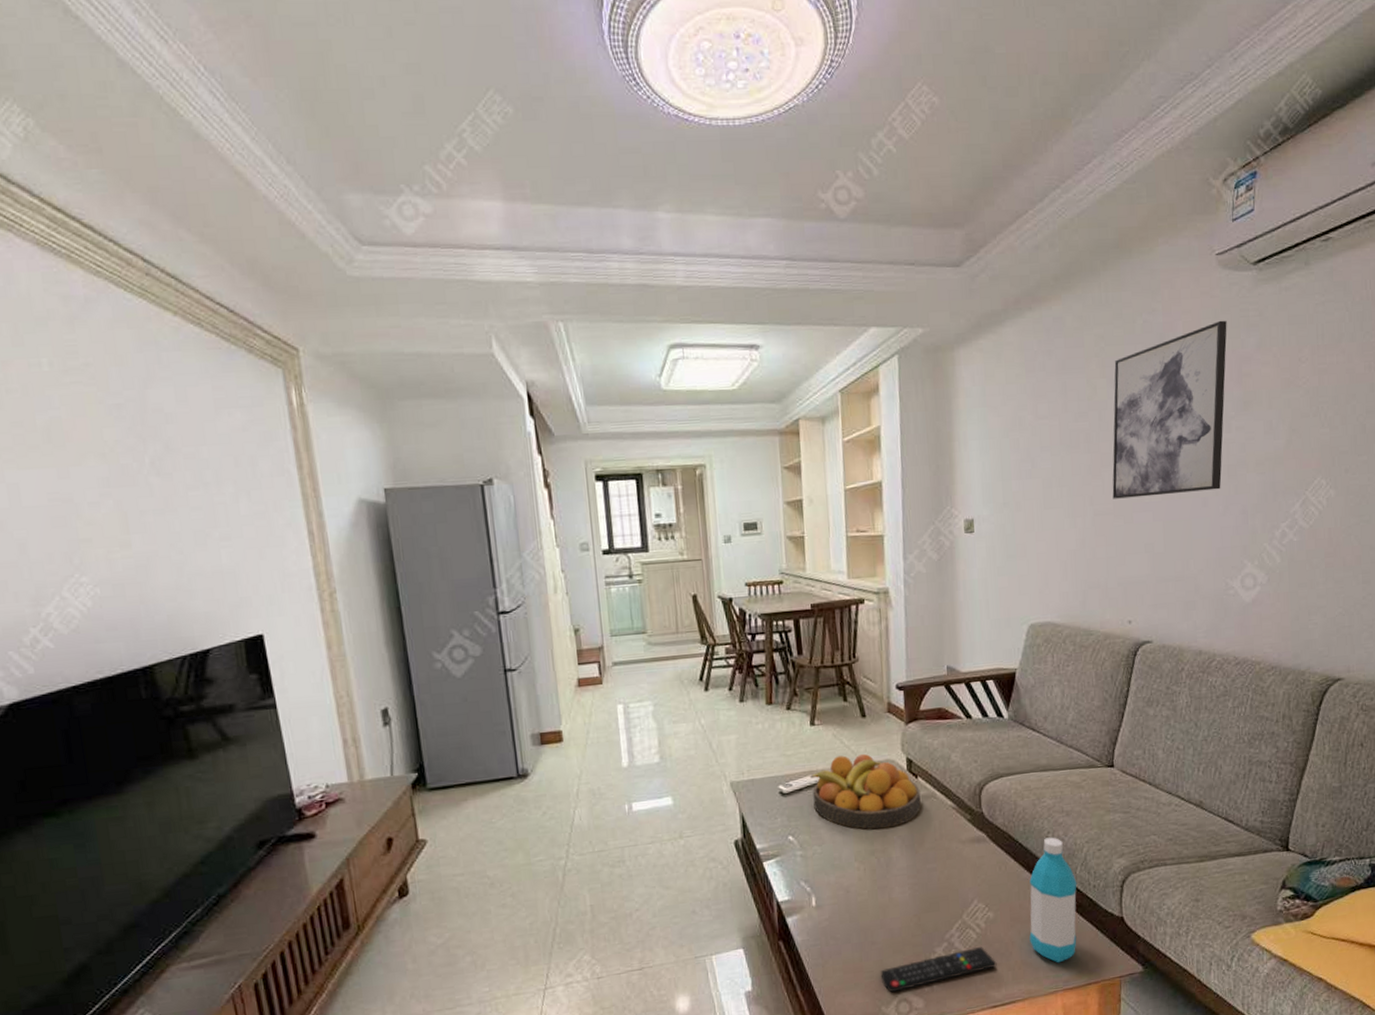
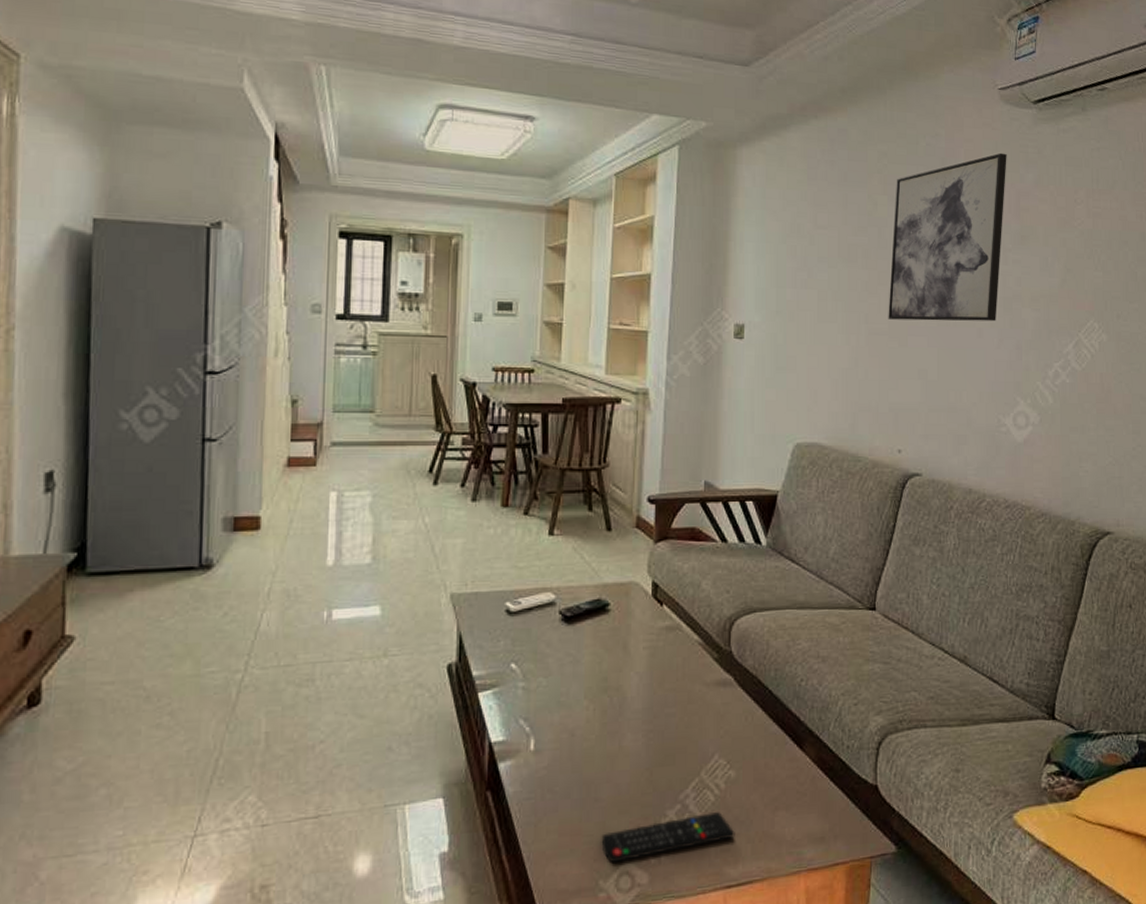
fruit bowl: present [810,753,921,829] -> none [543,572,664,662]
water bottle: present [1029,837,1077,963] -> none [774,686,830,837]

